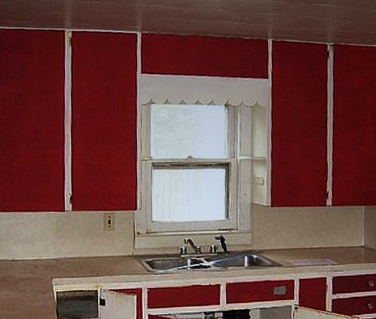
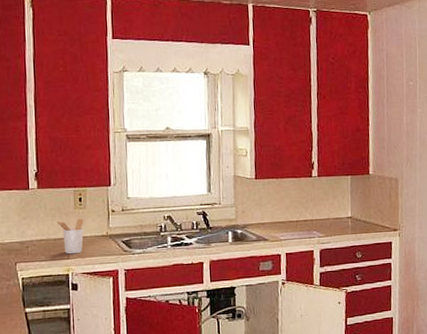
utensil holder: none [88,239,112,272] -> present [56,218,84,255]

